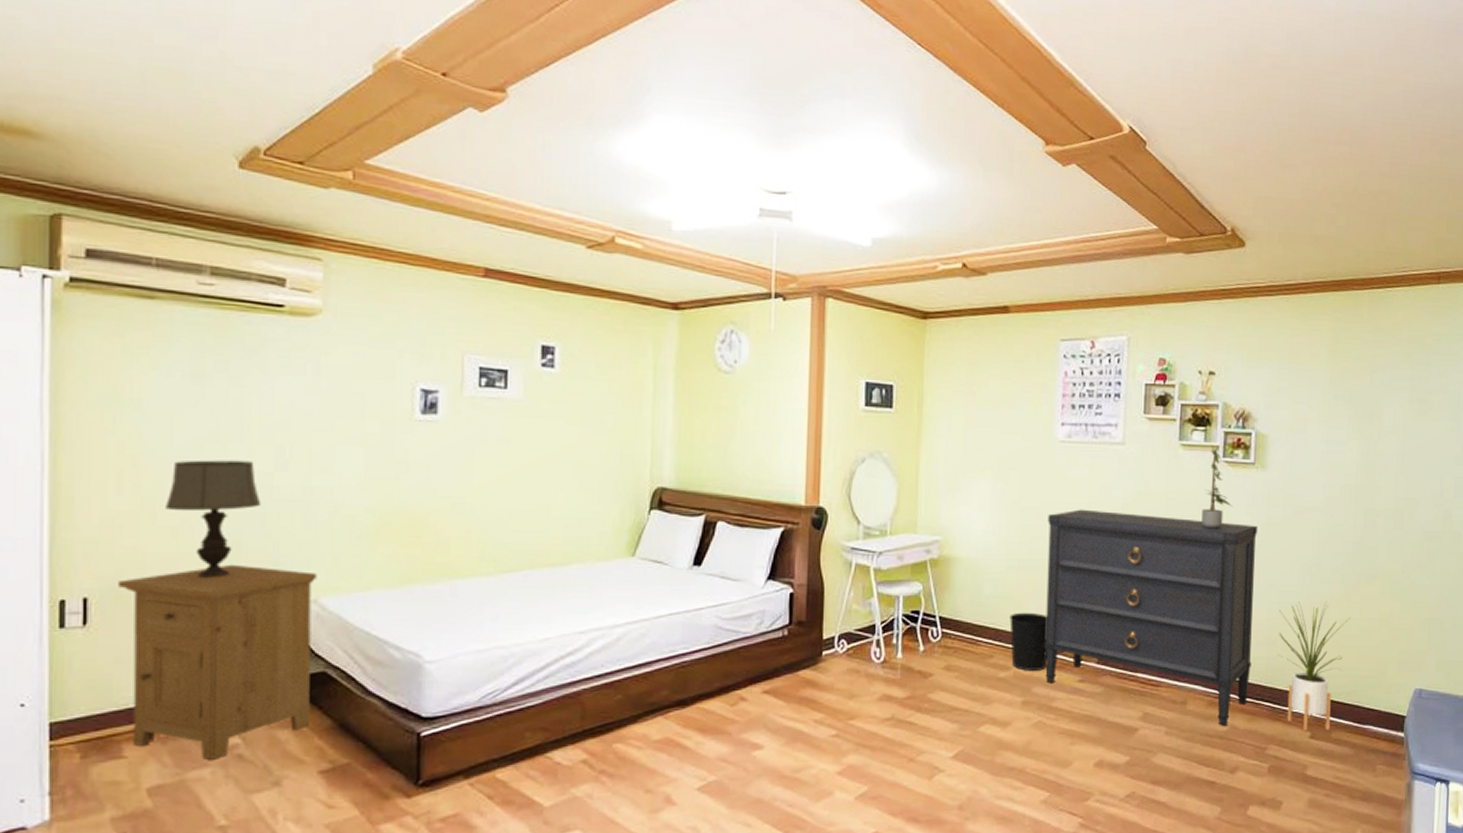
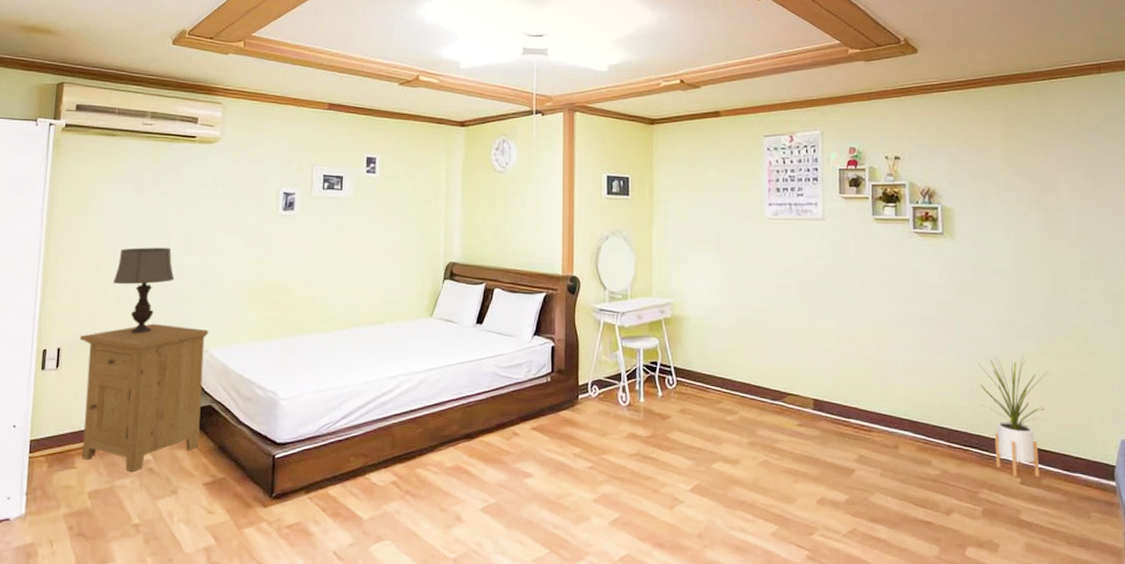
wastebasket: present [1009,612,1047,671] -> none [734,363,768,415]
dresser: present [1043,509,1258,726] -> none [762,275,957,470]
potted plant: present [1201,445,1233,529] -> none [898,219,926,291]

